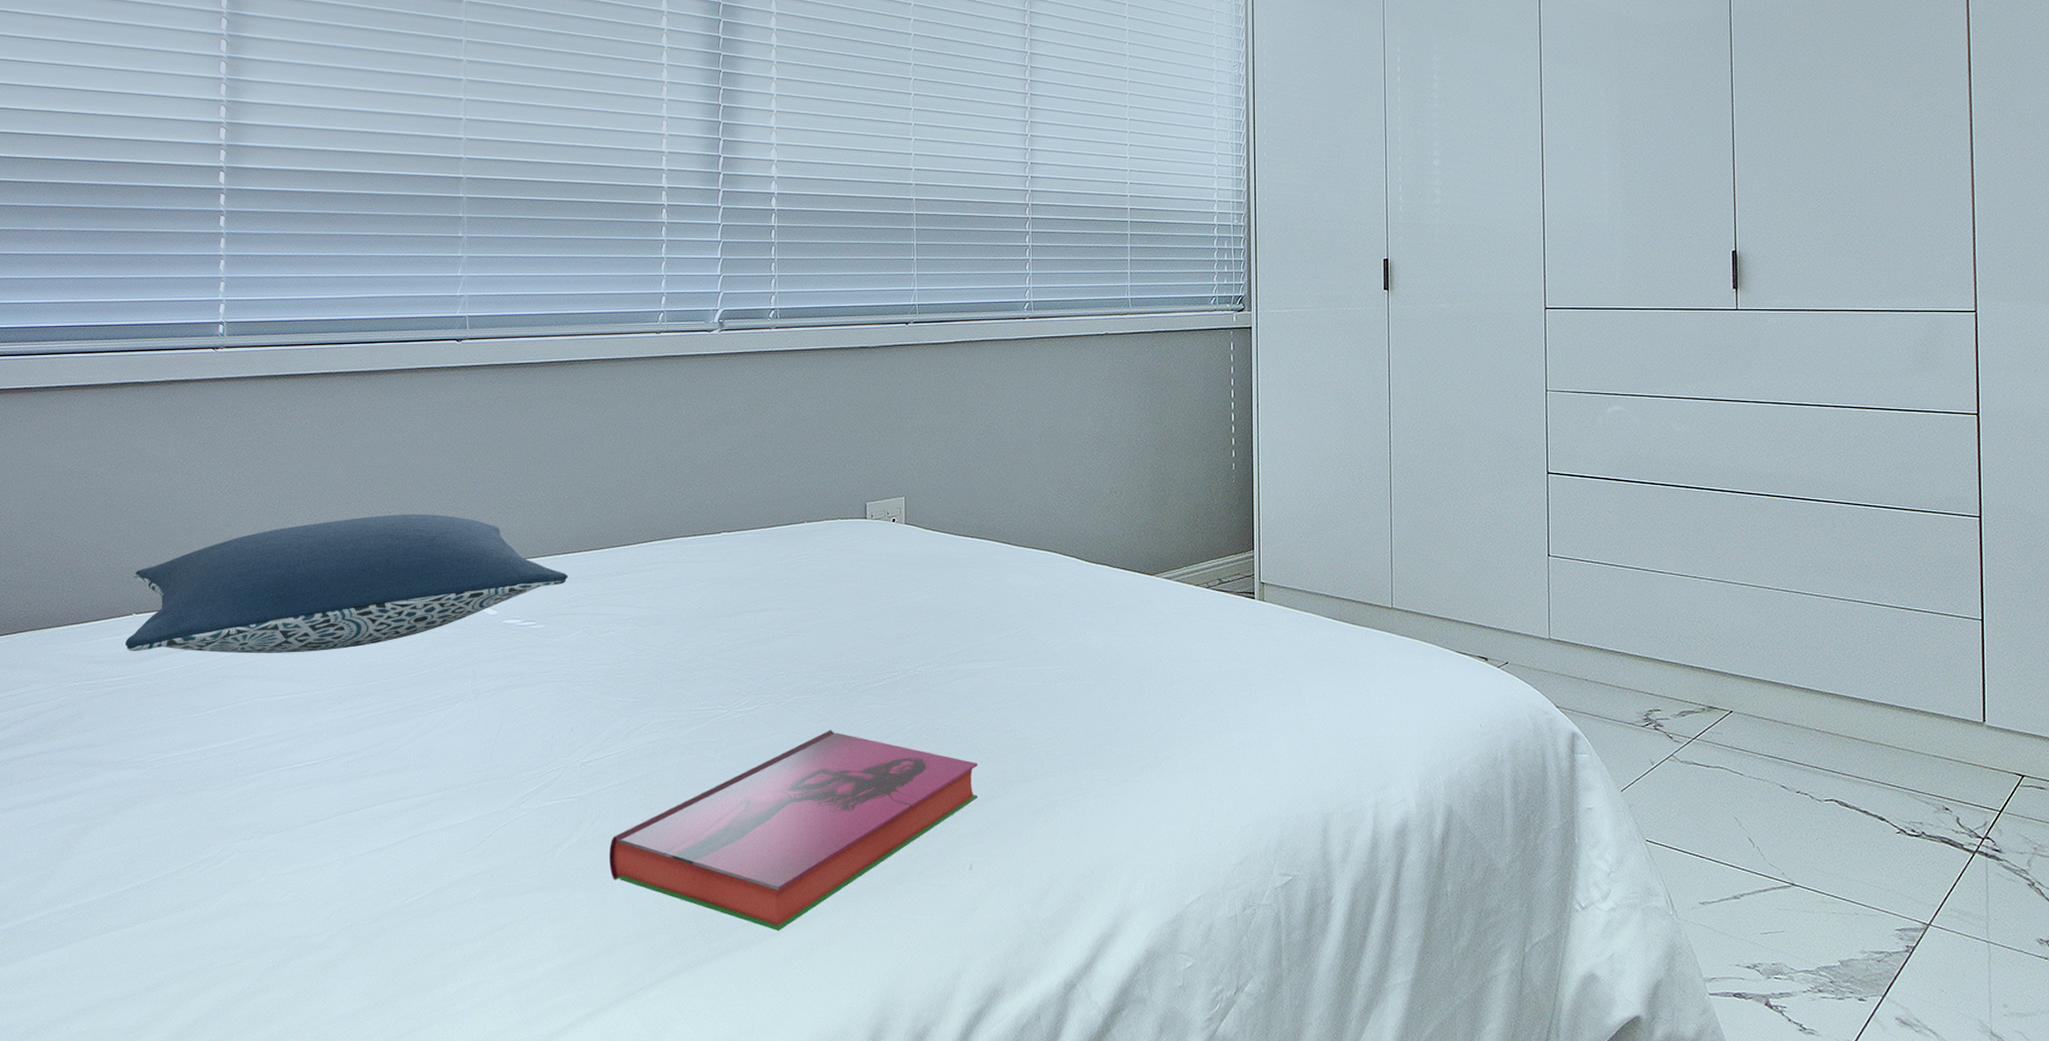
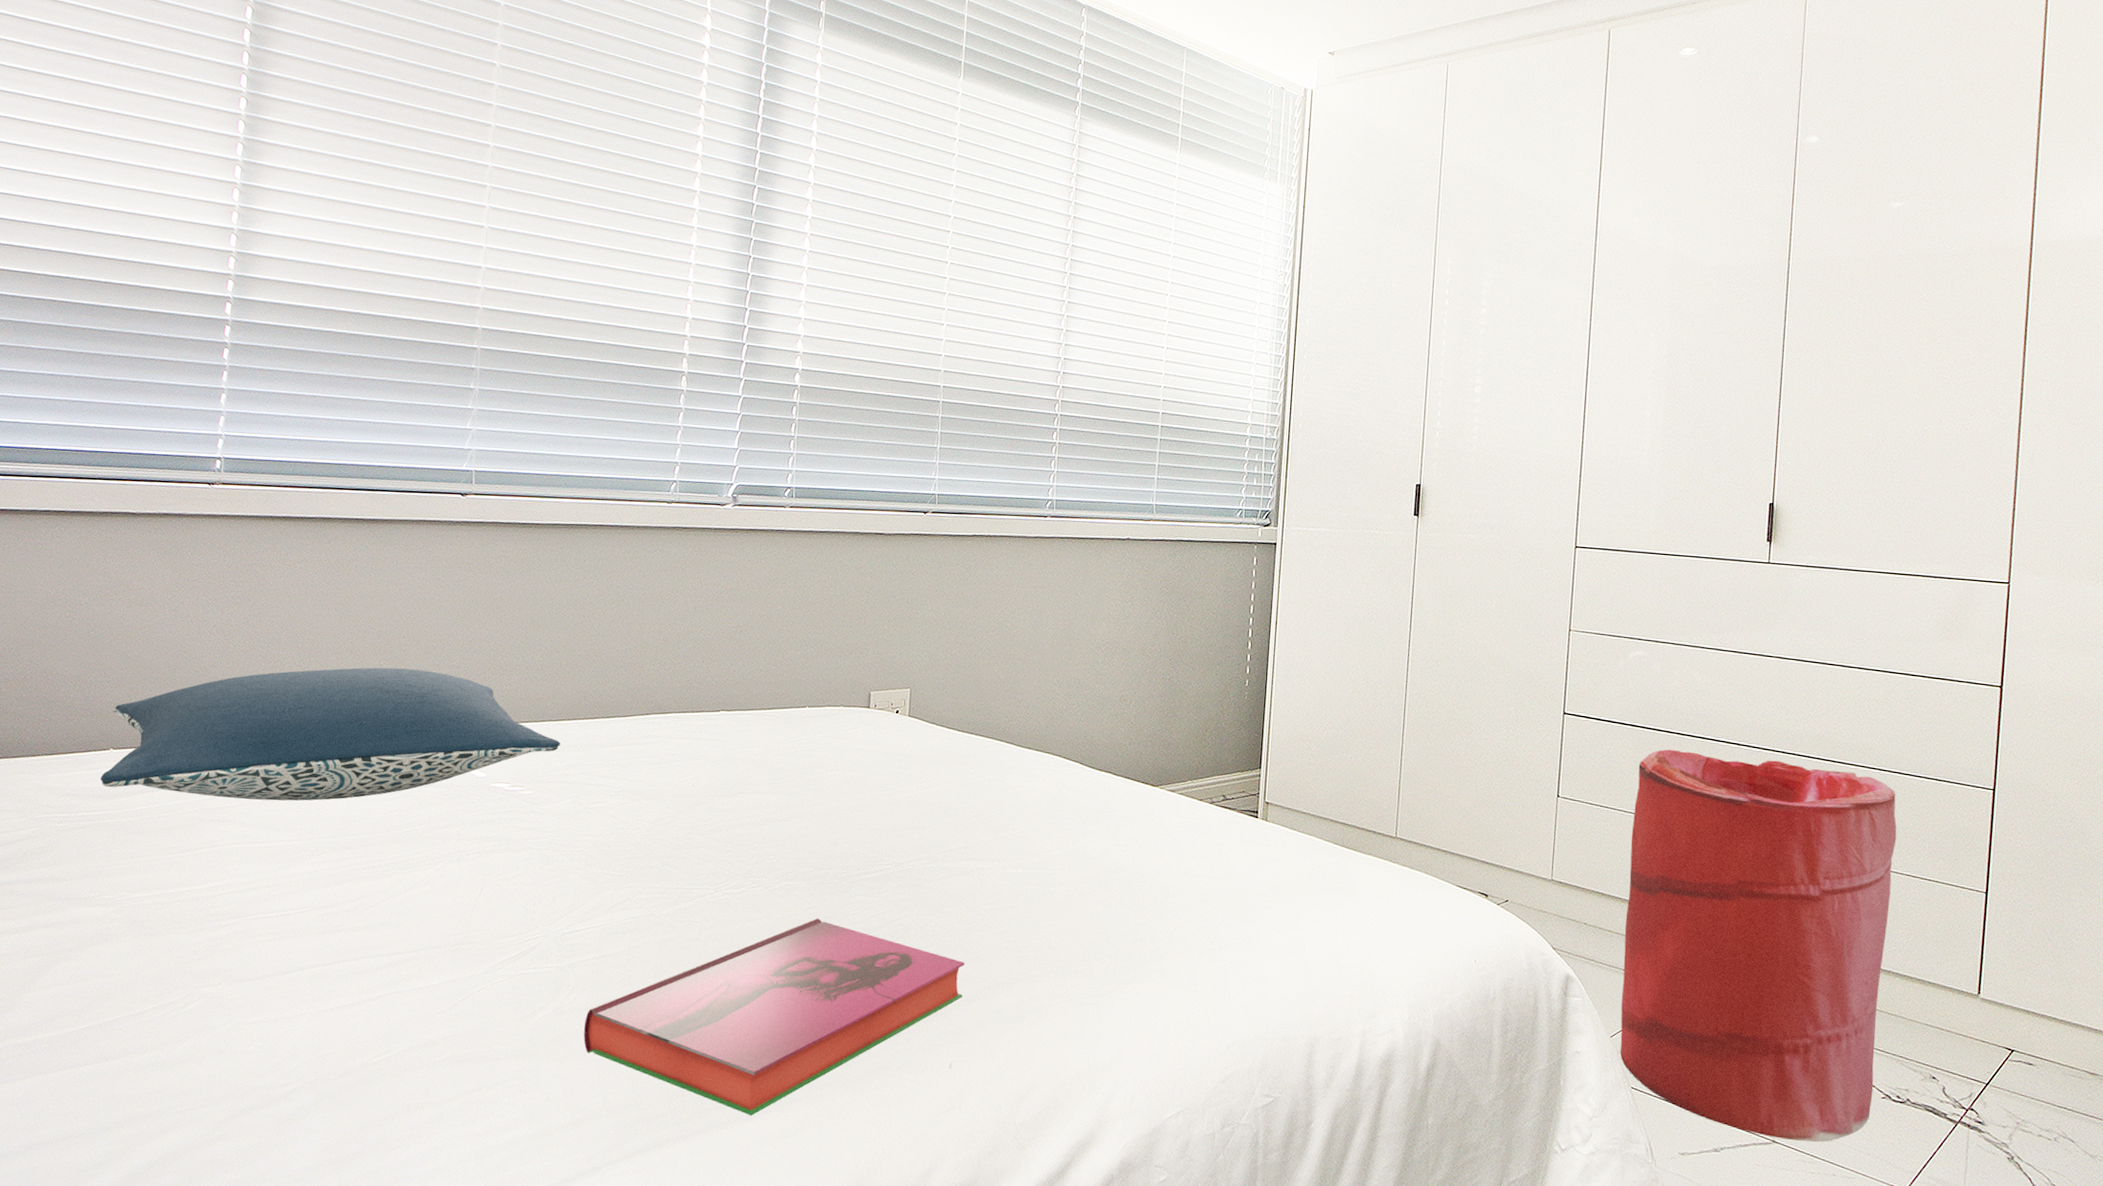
laundry hamper: none [1624,500,1888,883] -> present [1620,749,1897,1142]

